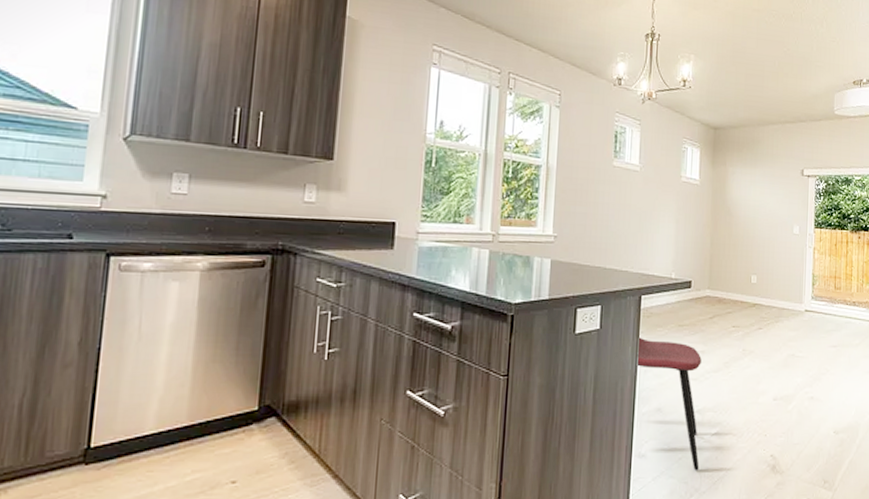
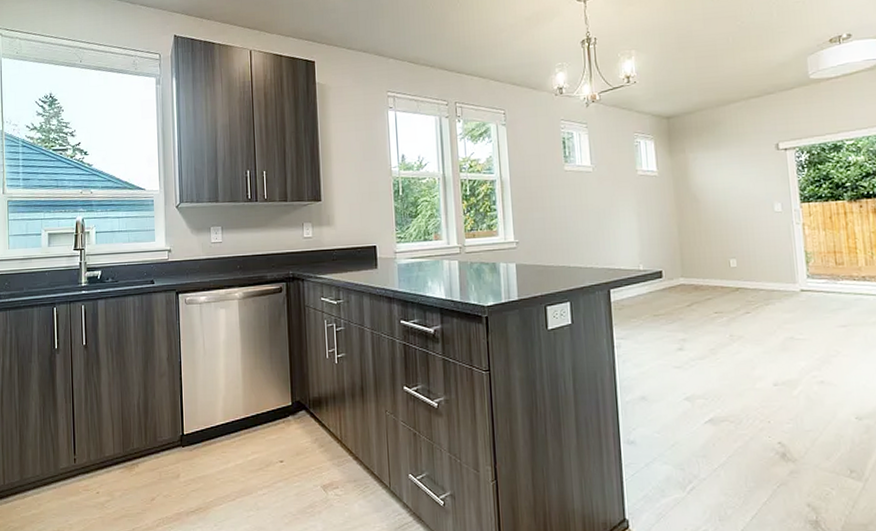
dining chair: present [637,337,702,471] -> none [613,329,696,458]

